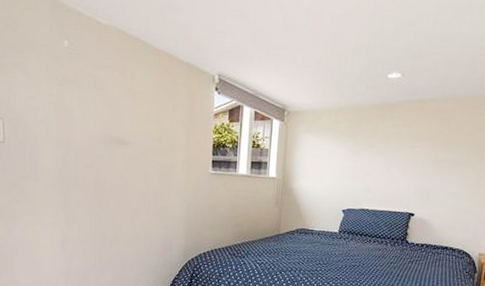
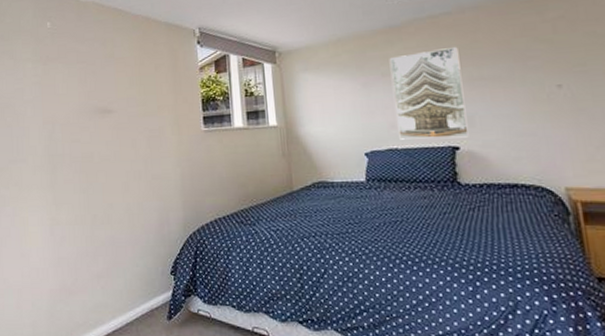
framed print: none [371,130,434,207] -> present [389,47,469,140]

